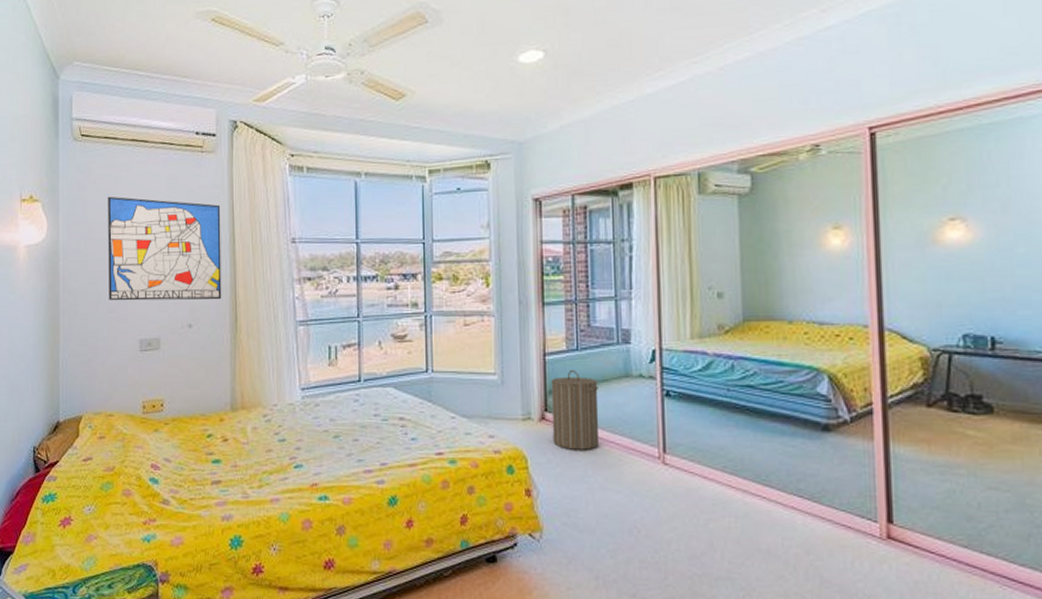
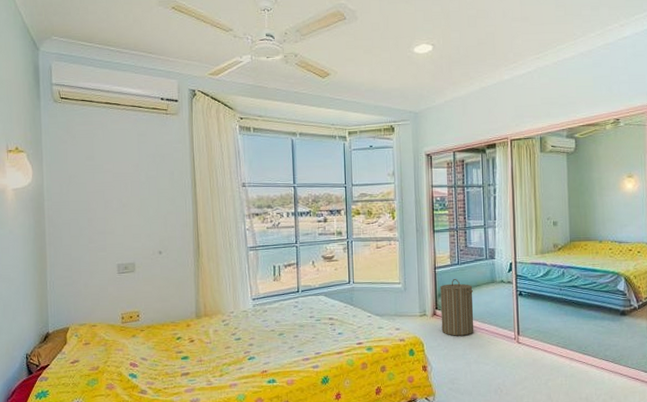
wall art: present [108,196,222,301] -> none [86,148,186,234]

